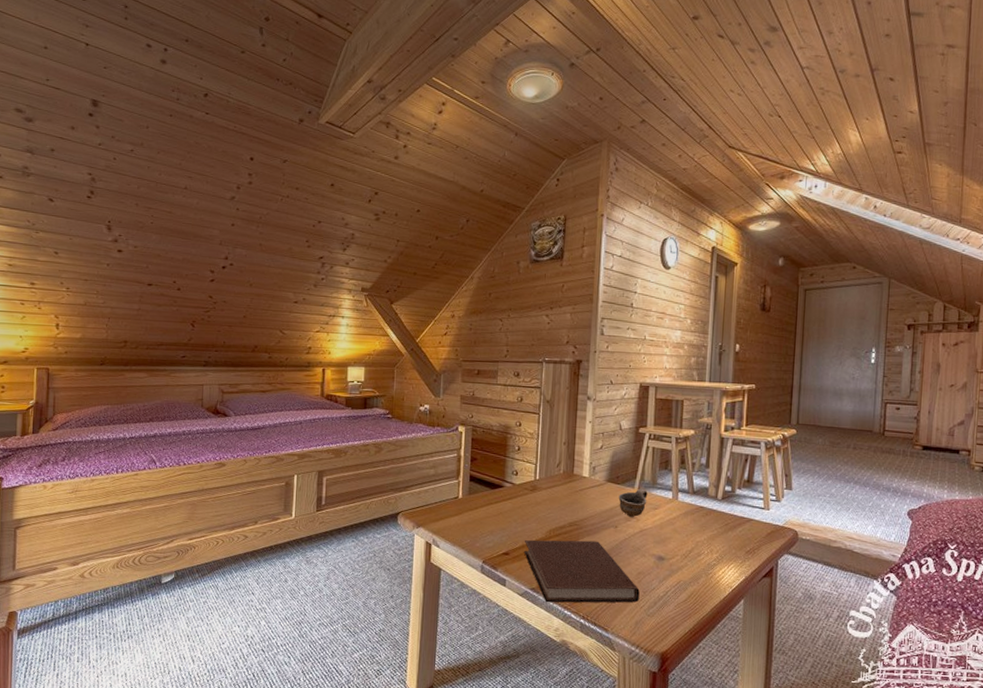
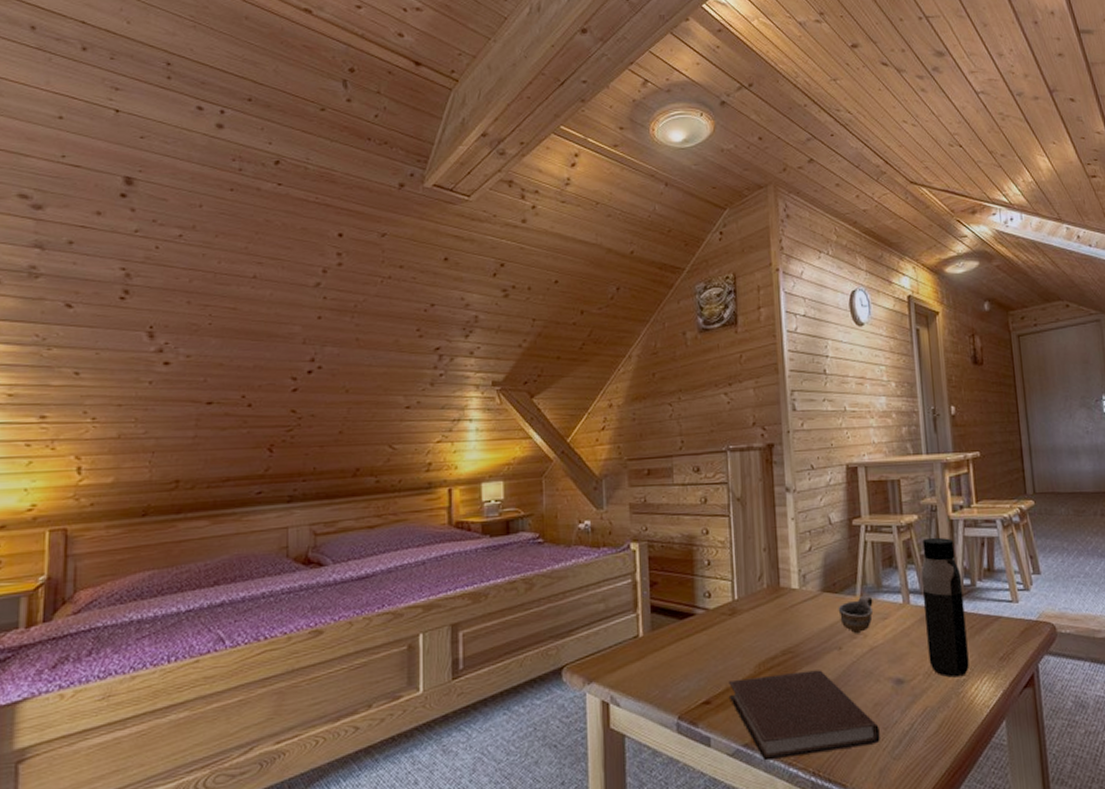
water bottle: none [687,449,724,562] -> present [921,537,969,678]

